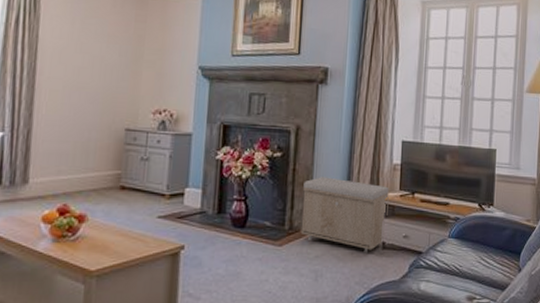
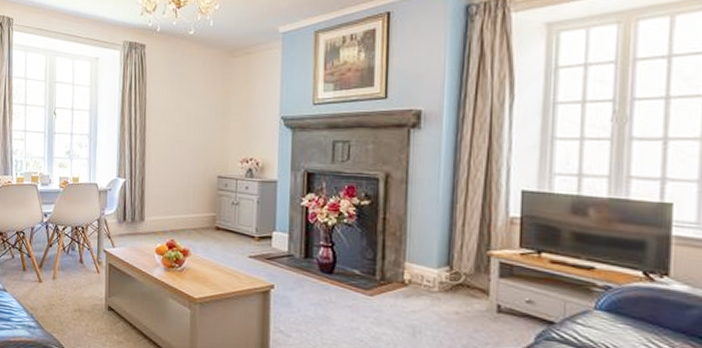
storage bench: present [300,177,389,253] -> none [394,227,505,315]

